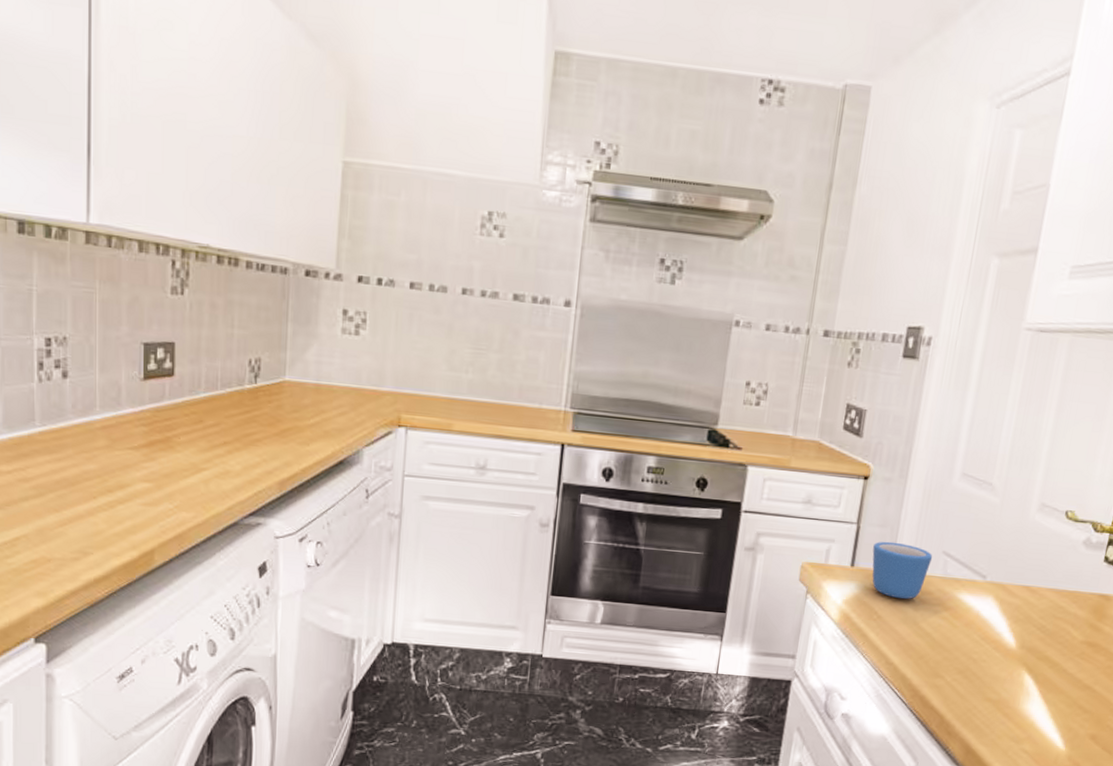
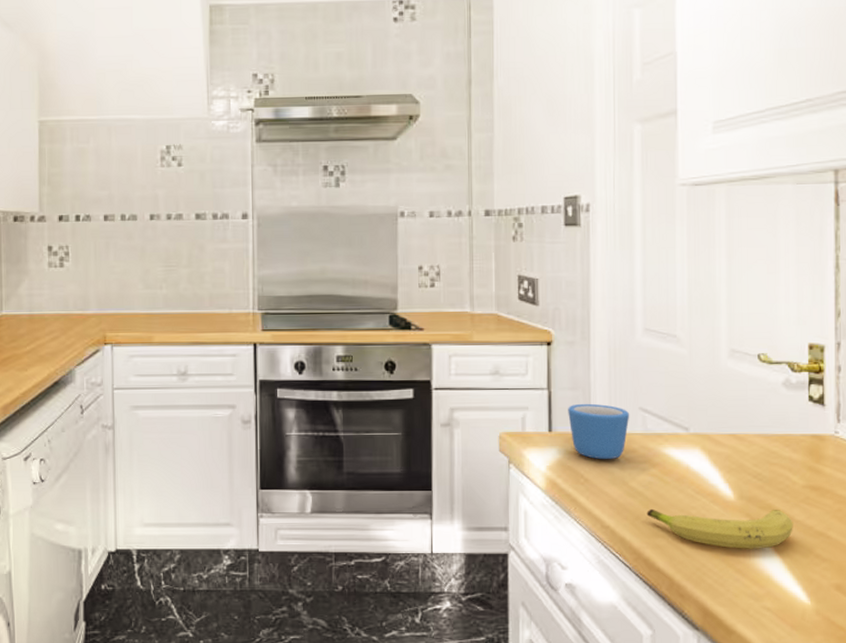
fruit: none [930,649,1065,697] -> present [646,508,793,549]

